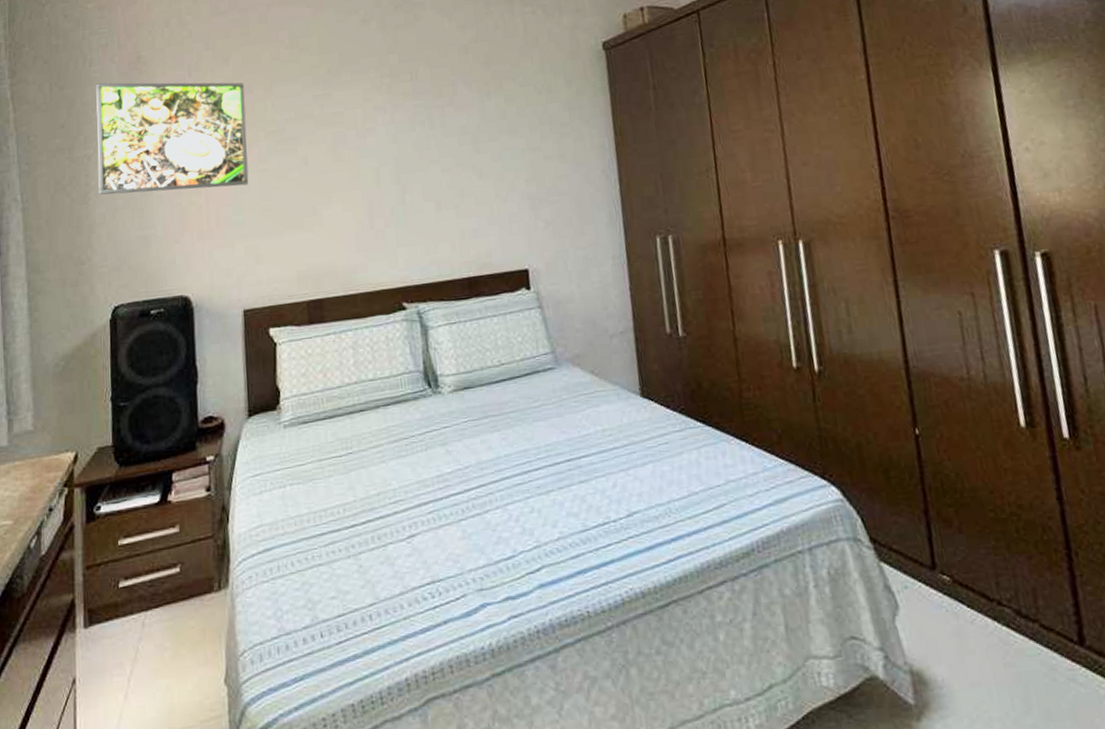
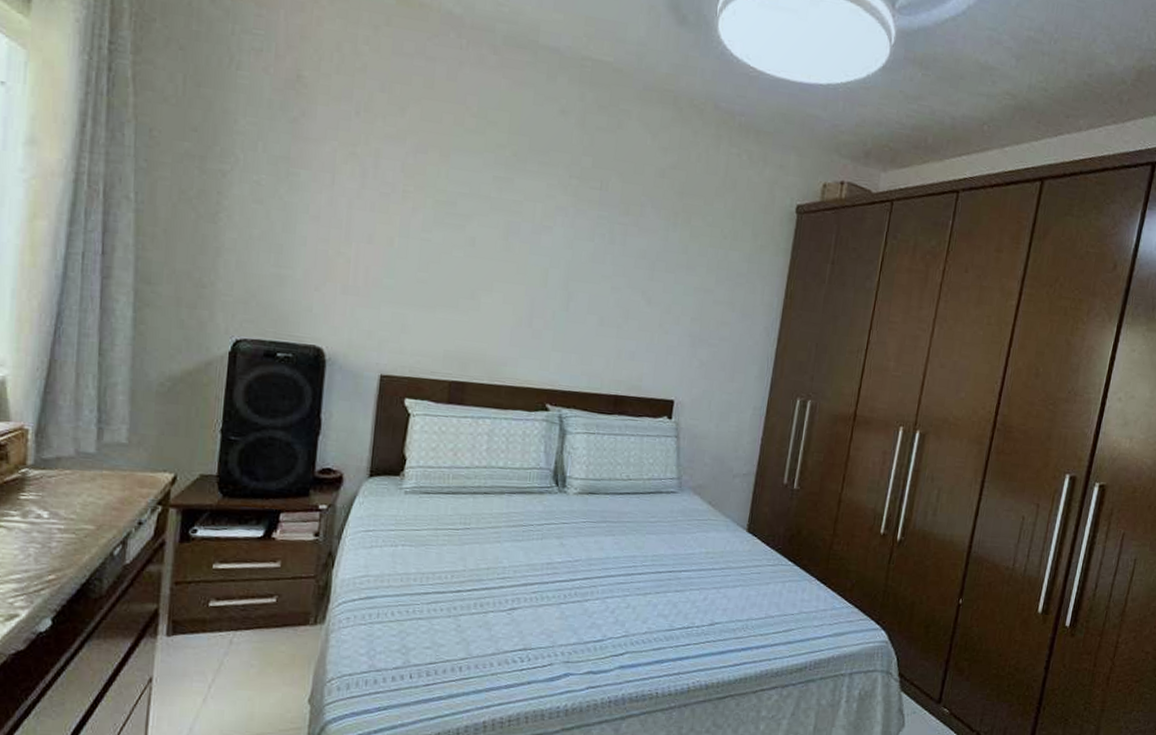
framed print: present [96,82,249,195] -> none [231,91,418,250]

